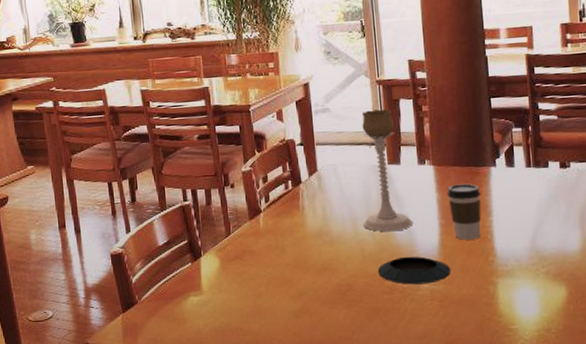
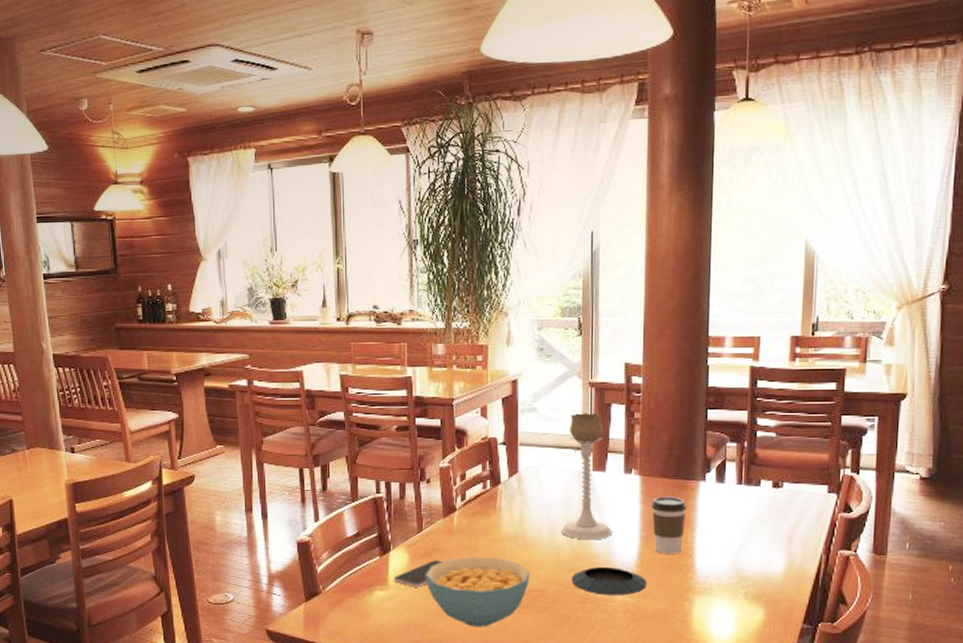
smartphone: none [207,262,254,291] -> present [394,560,444,587]
cereal bowl: none [237,255,338,326] -> present [426,557,531,627]

